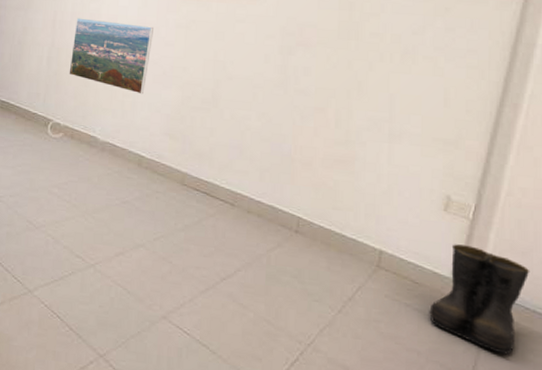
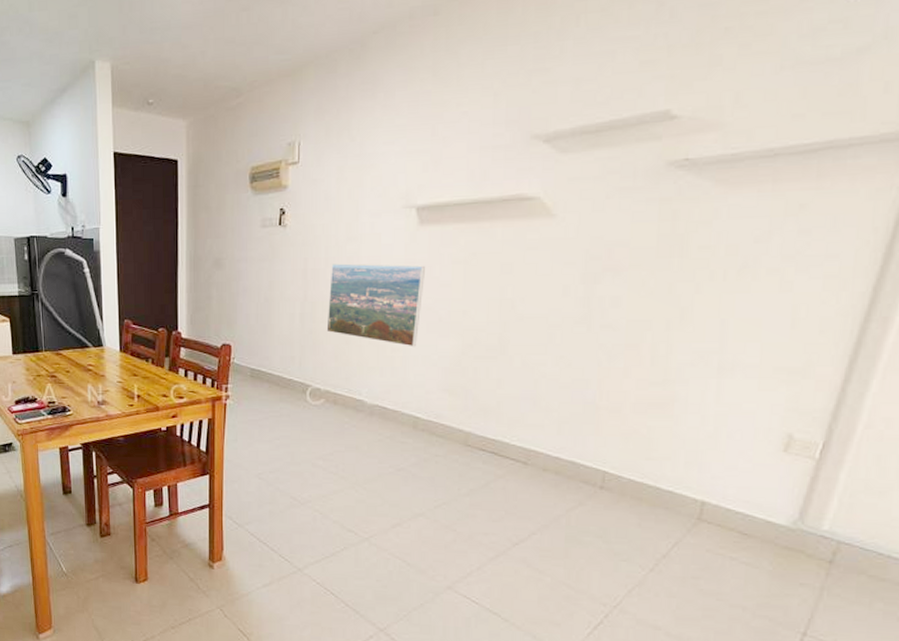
boots: present [429,244,530,355] -> none [759,488,888,605]

